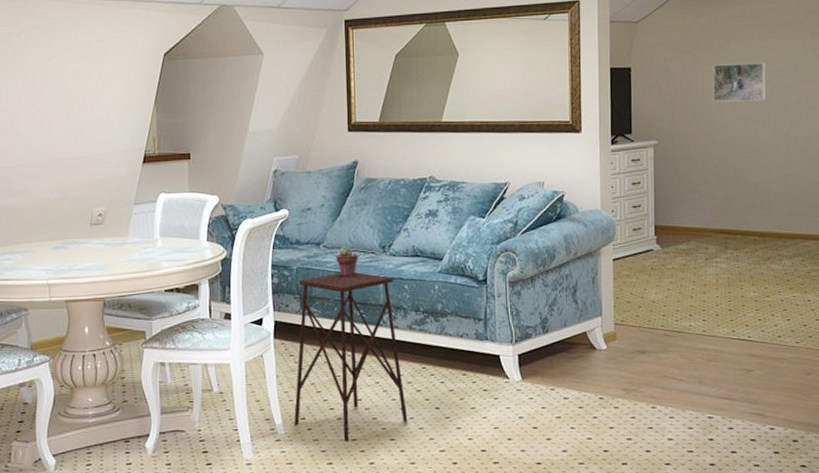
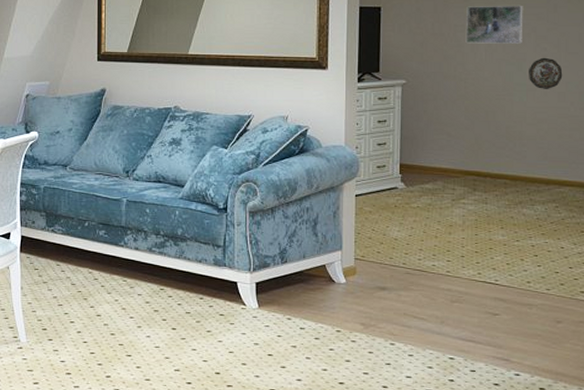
side table: present [294,271,408,442] -> none [36,193,145,355]
potted succulent: present [336,246,358,277] -> none [82,168,103,198]
decorative plate: none [773,113,804,145] -> present [529,57,563,89]

